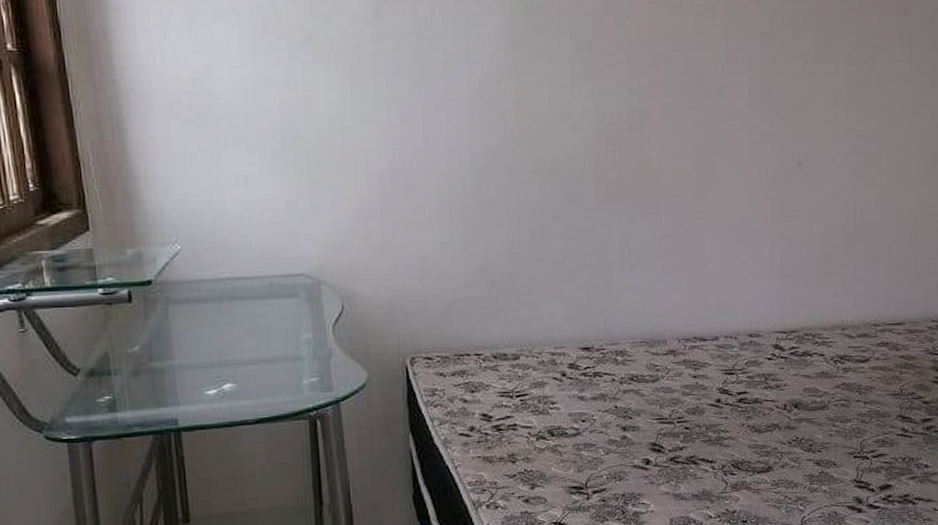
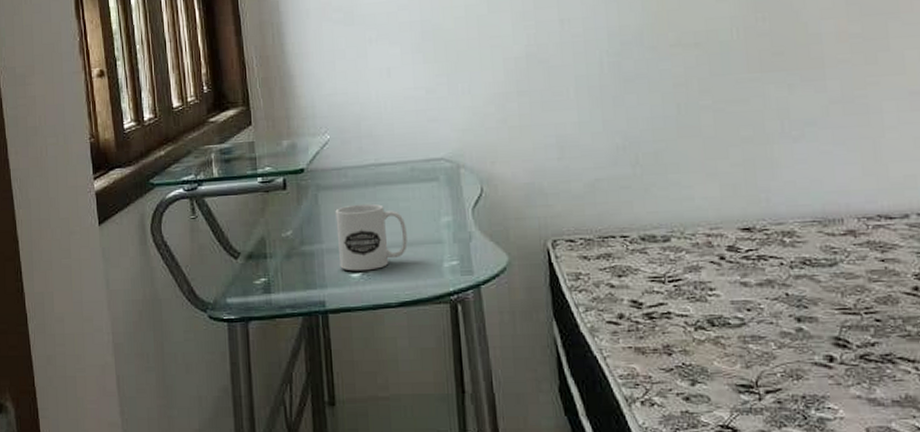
mug: none [187,319,266,388] -> present [335,203,408,271]

